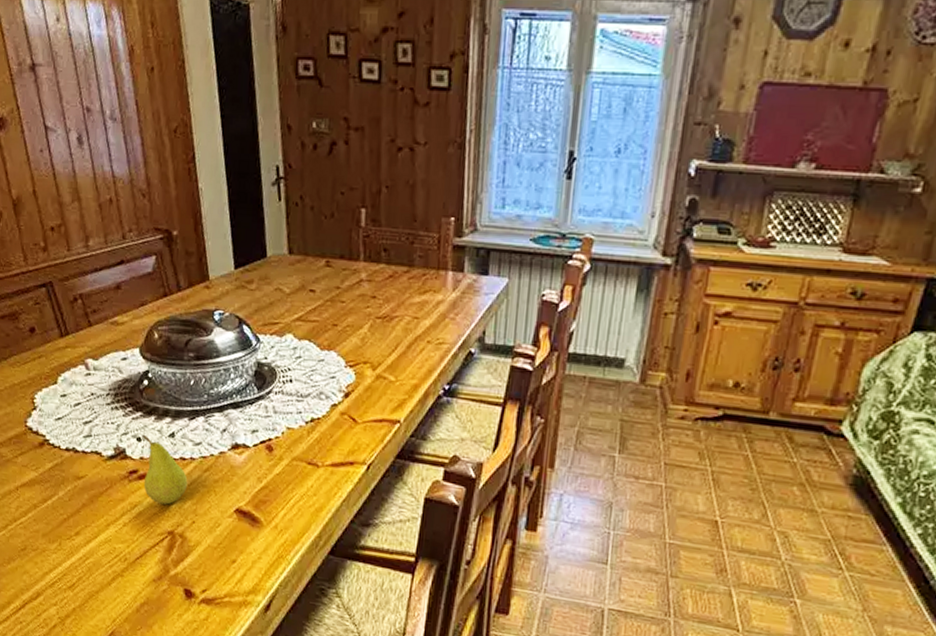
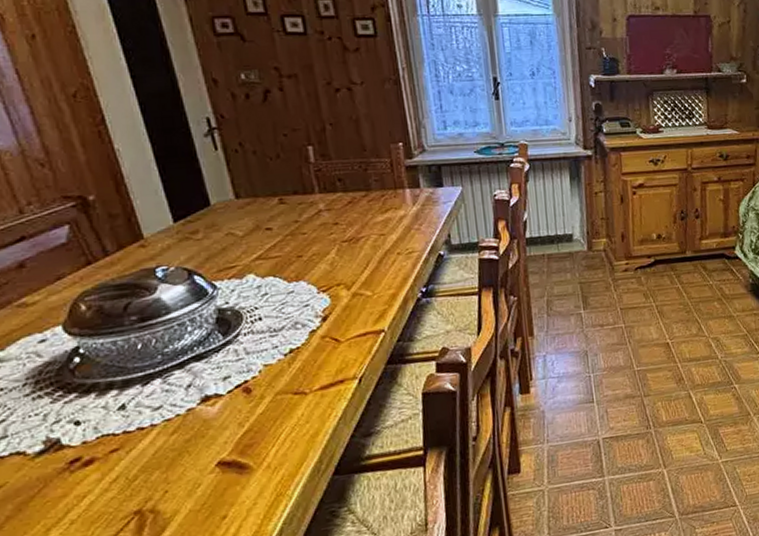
fruit: present [142,434,188,505] -> none [81,415,152,486]

